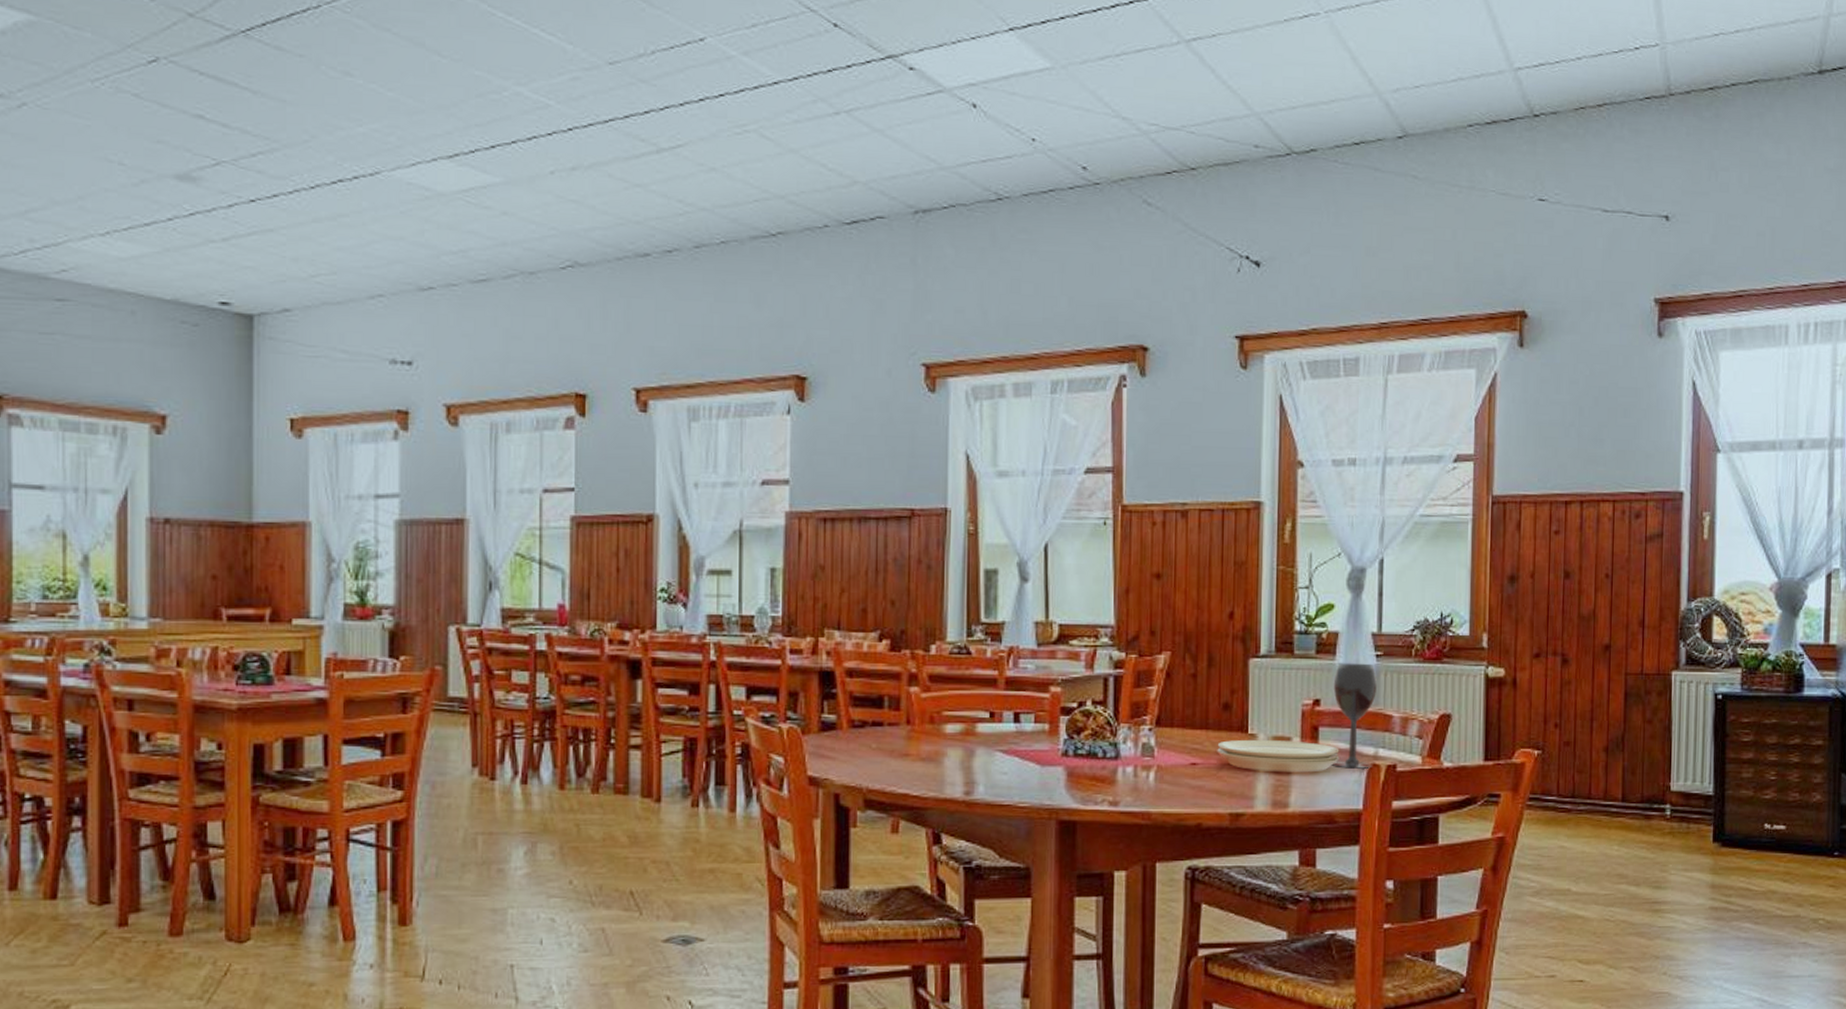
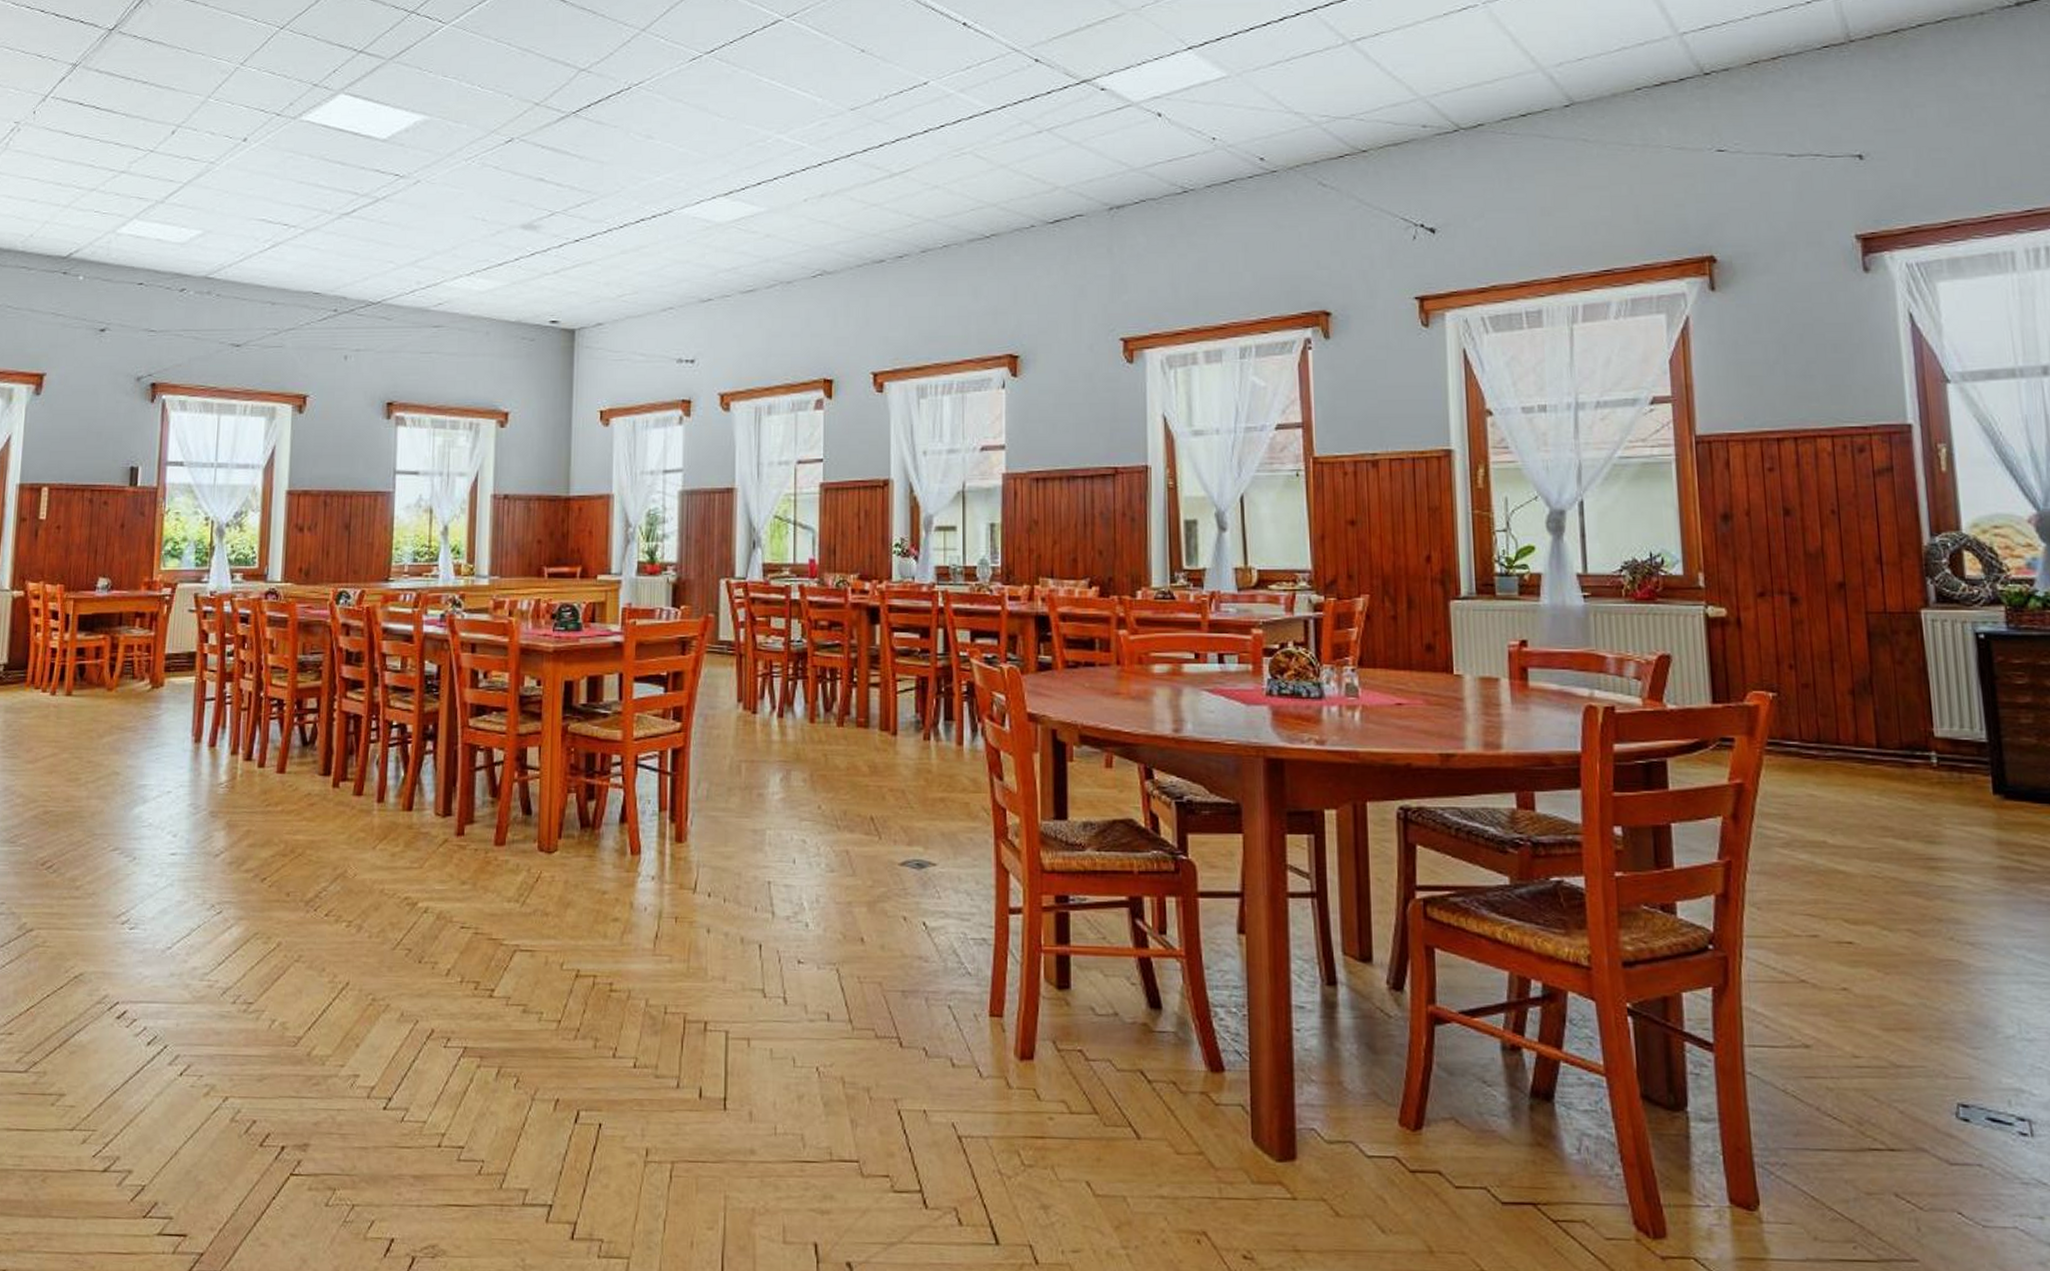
plate: present [1217,739,1340,773] -> none [1422,680,1552,714]
wine glass: present [1332,663,1377,769] -> none [1539,604,1588,710]

